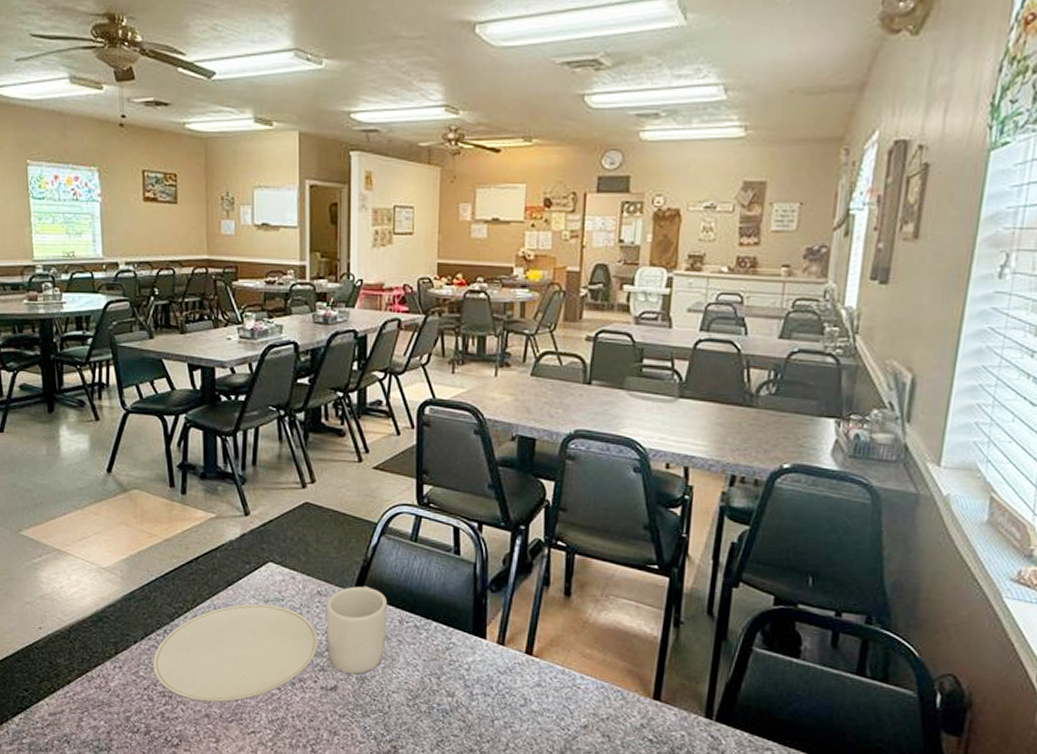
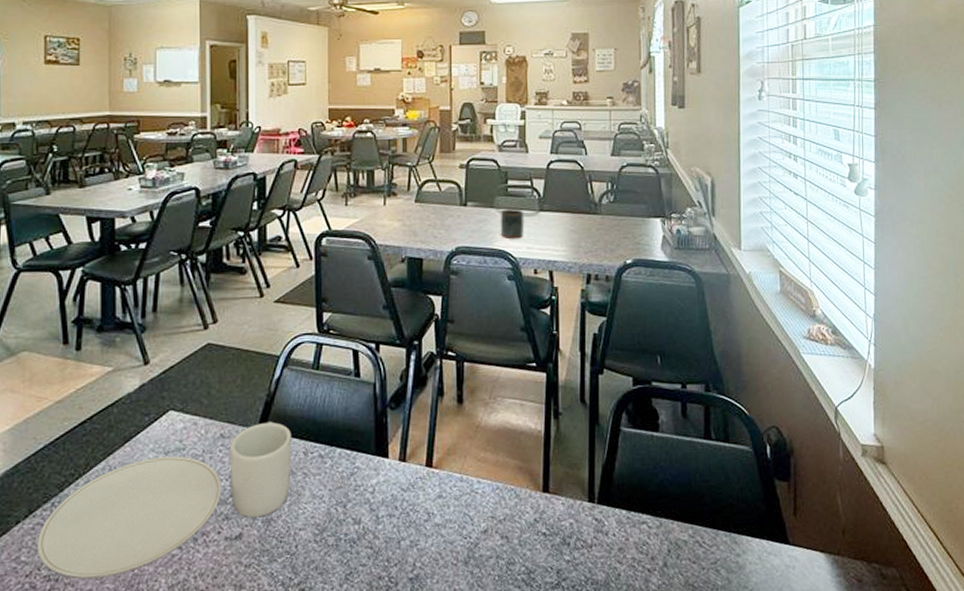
mug: none [628,392,660,426] -> present [500,209,525,238]

